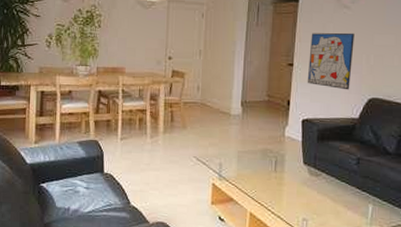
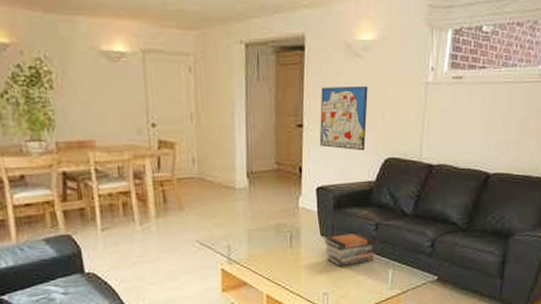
book stack: none [306,164,357,196] -> present [324,232,376,266]

